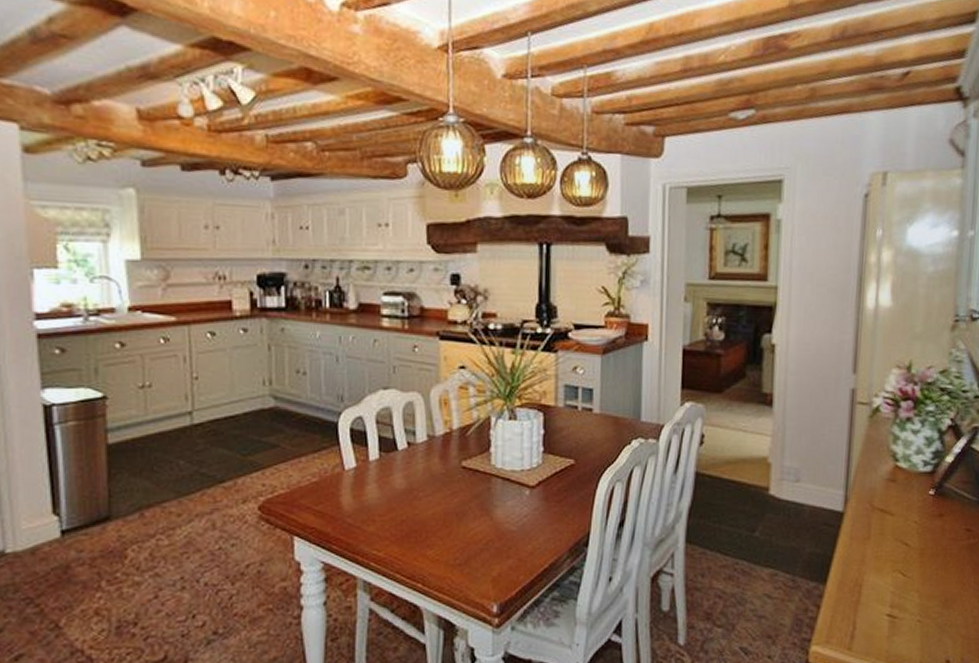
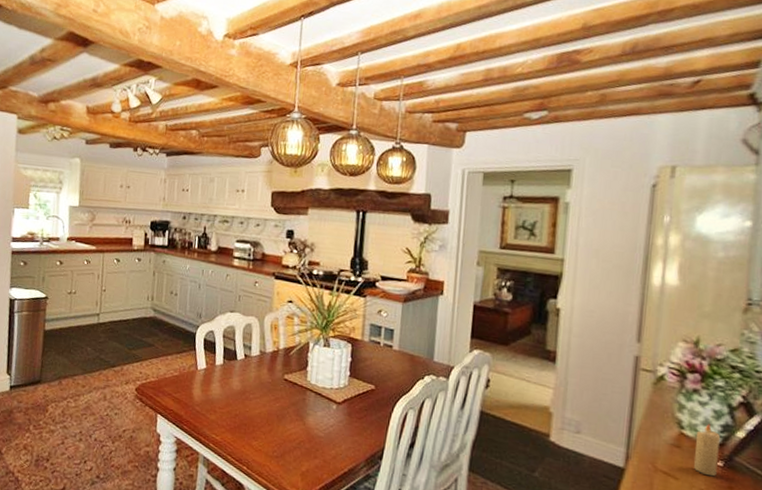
candle: none [908,453,932,507] -> present [694,424,721,477]

